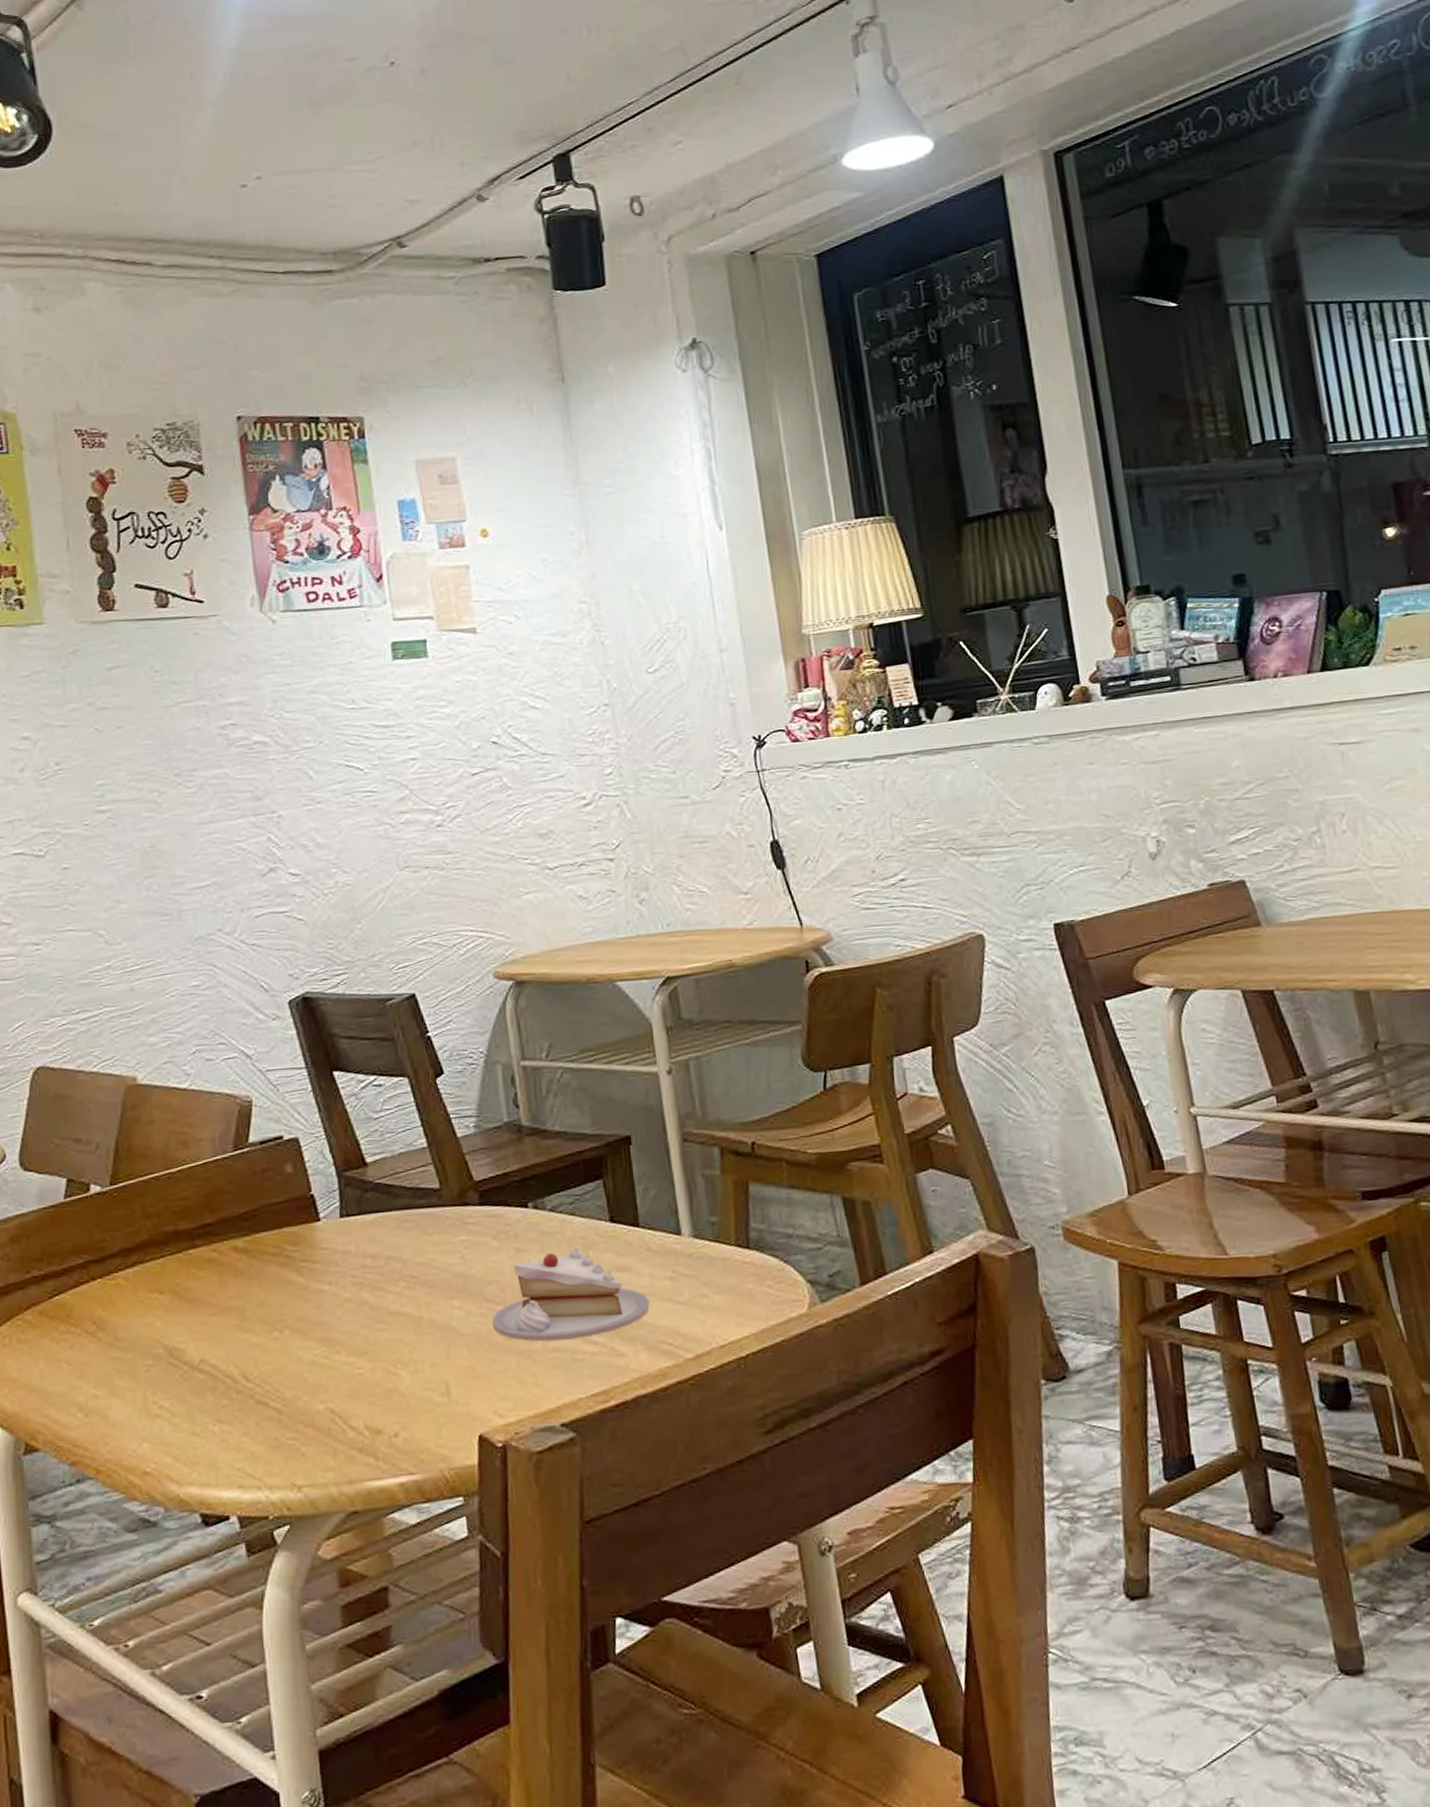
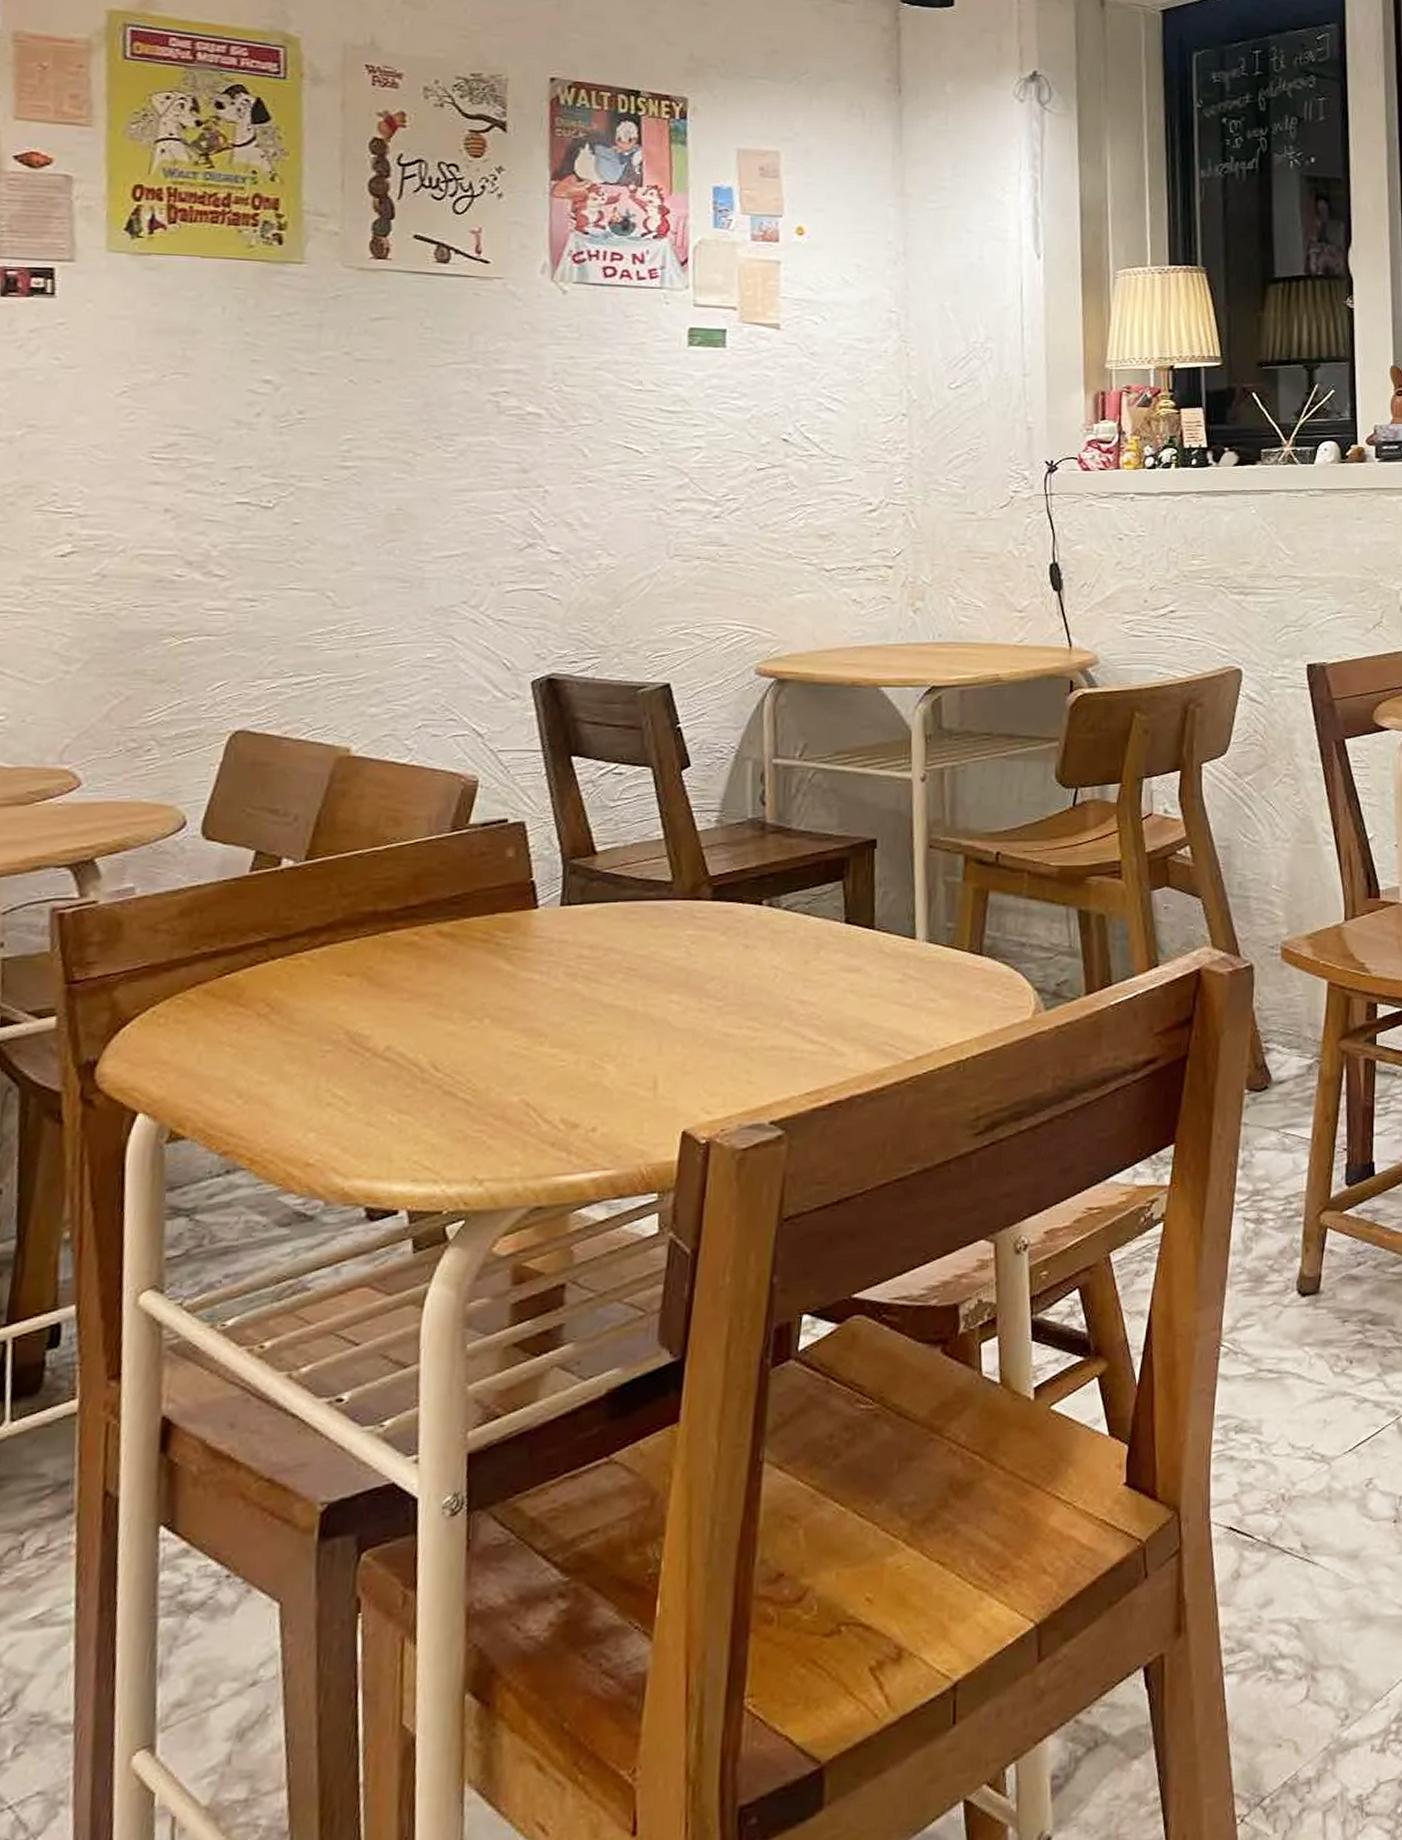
pastry: present [493,1247,650,1342] -> none [711,946,876,1039]

